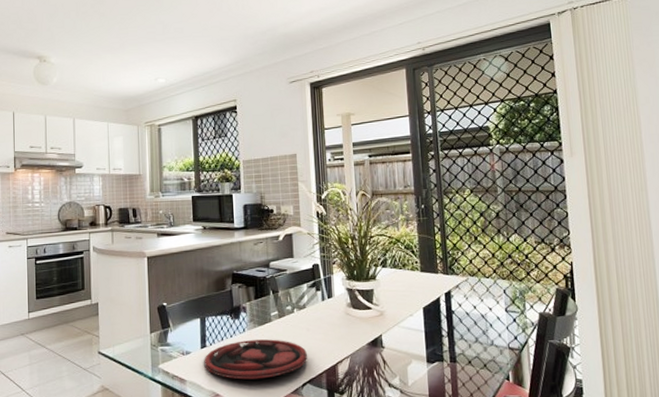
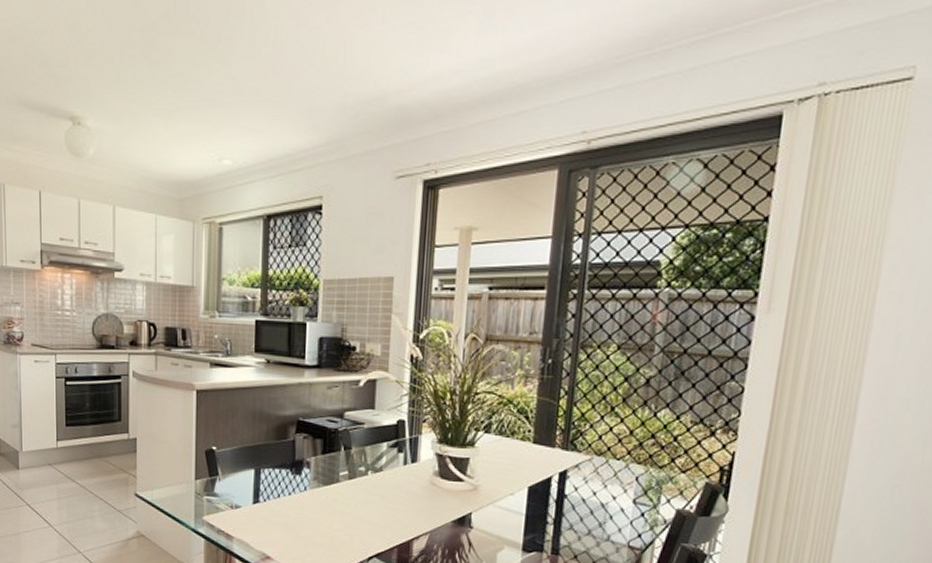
plate: present [204,339,307,380] -> none [255,500,378,546]

